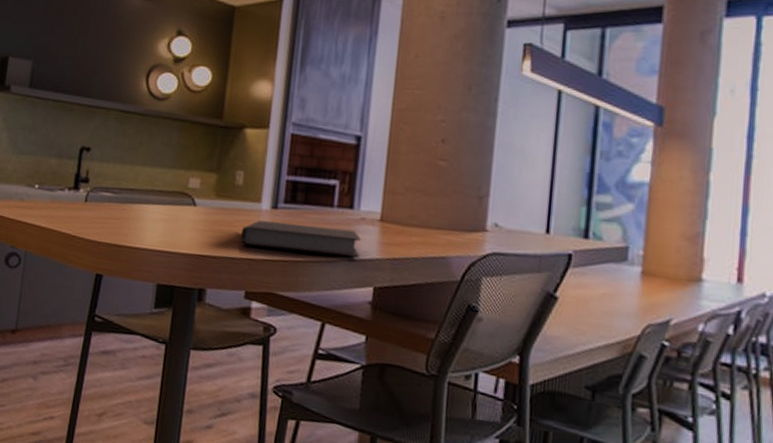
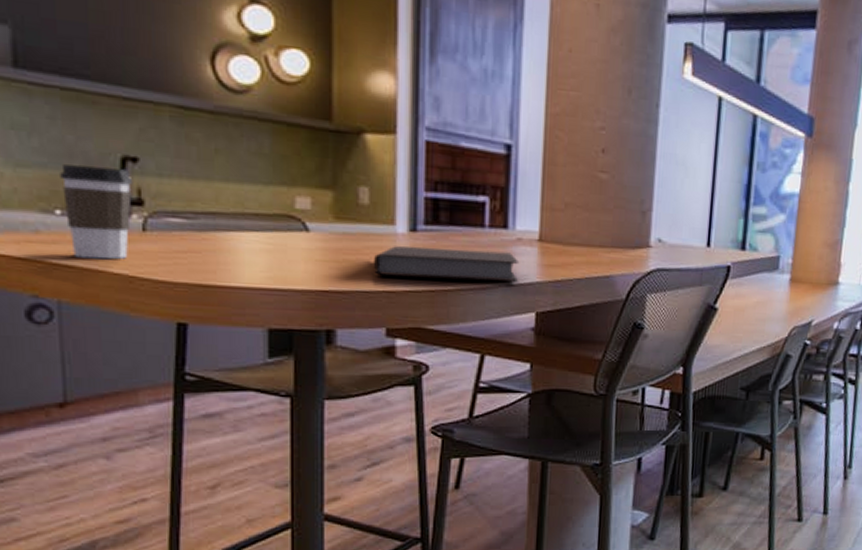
coffee cup: none [40,153,85,222] -> present [60,164,133,260]

